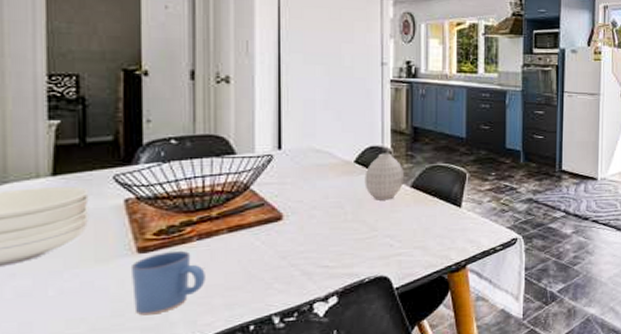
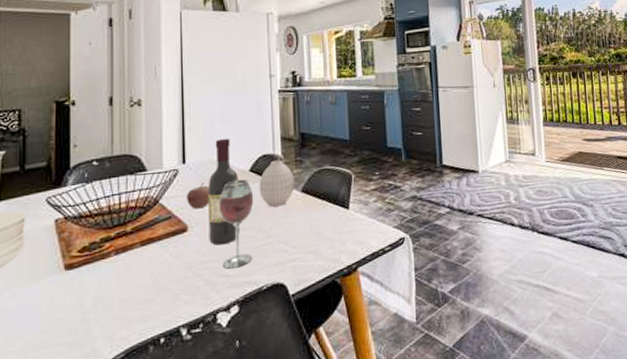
mug: present [130,250,205,316] -> none [58,266,122,331]
apple: none [282,171,308,198] -> present [187,183,210,210]
wine bottle: none [307,126,341,236] -> present [208,138,240,246]
wineglass: none [319,170,358,260] -> present [219,179,254,269]

